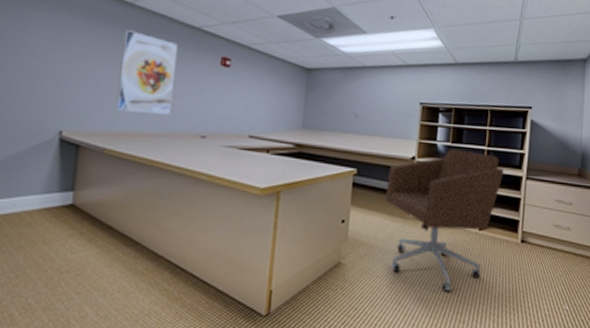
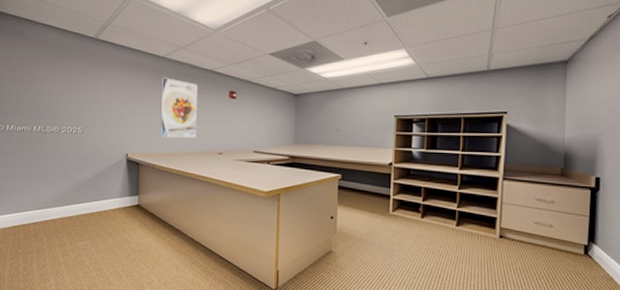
office chair: present [385,149,504,293] -> none [367,155,479,280]

